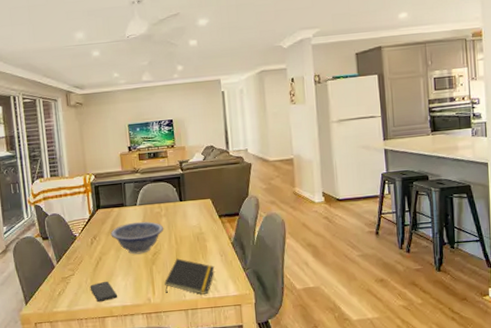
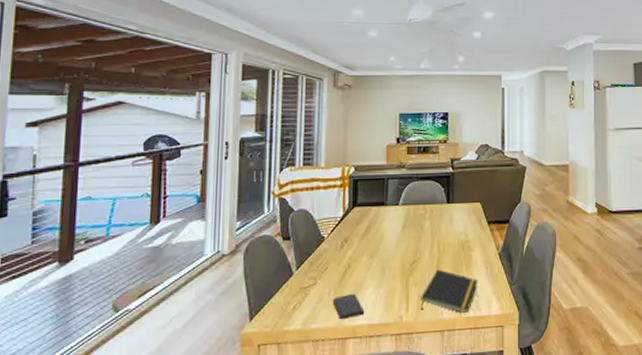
decorative bowl: present [110,221,164,255] -> none [365,224,427,263]

